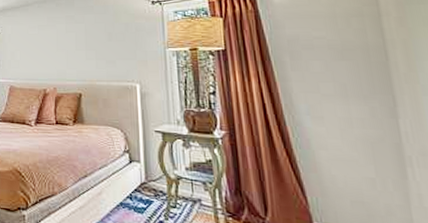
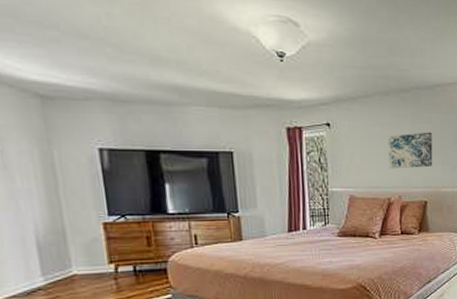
wall art: none [45,30,87,63] -> present [388,132,433,169]

